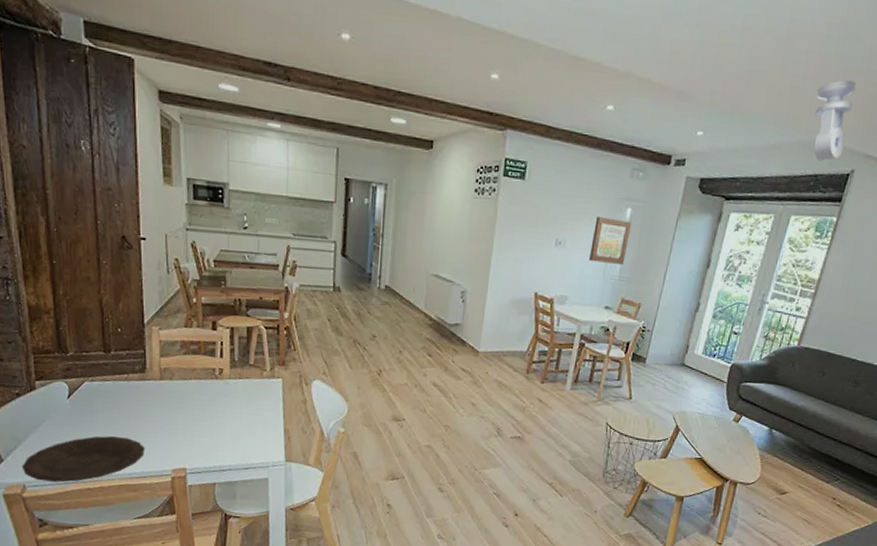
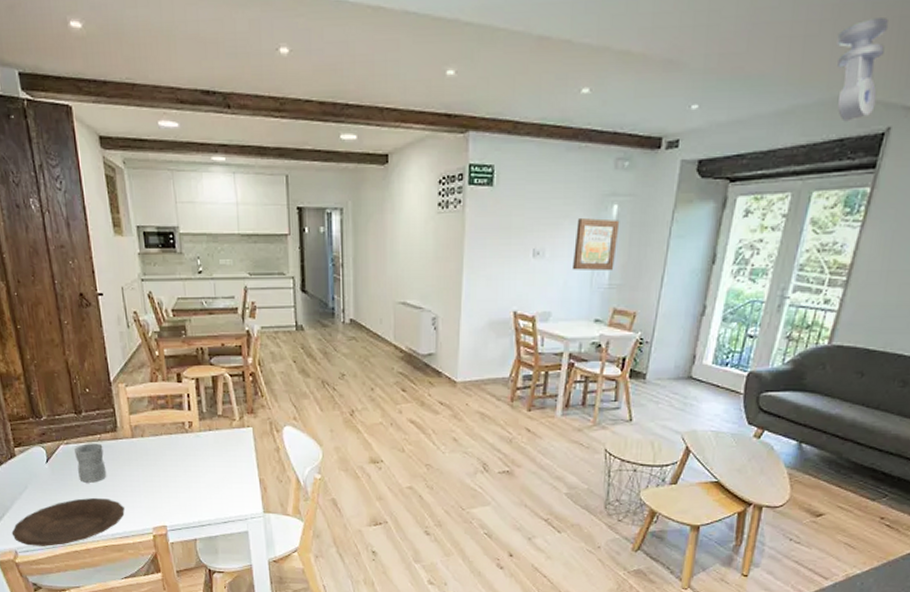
mug: none [99,382,130,421] -> present [74,443,107,483]

